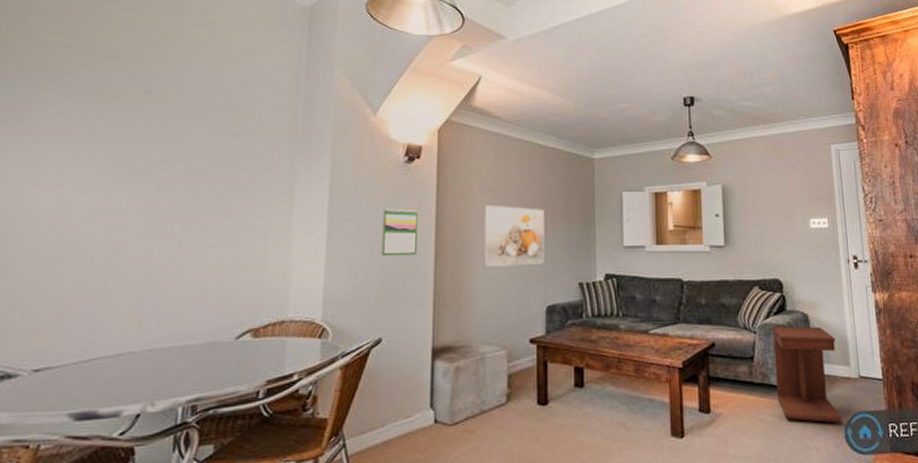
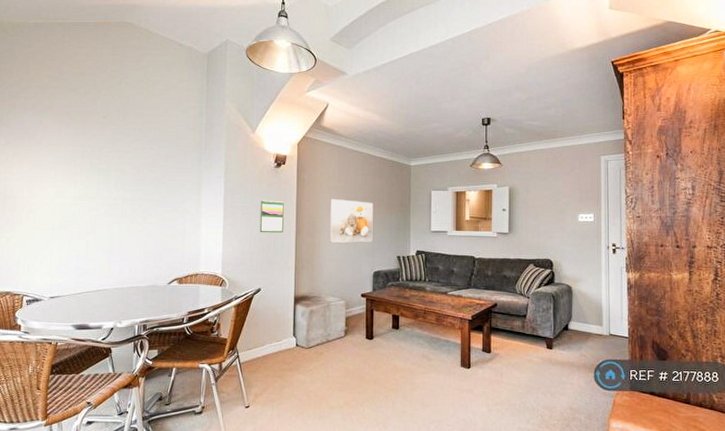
side table: present [772,326,842,423] -> none [542,294,593,367]

